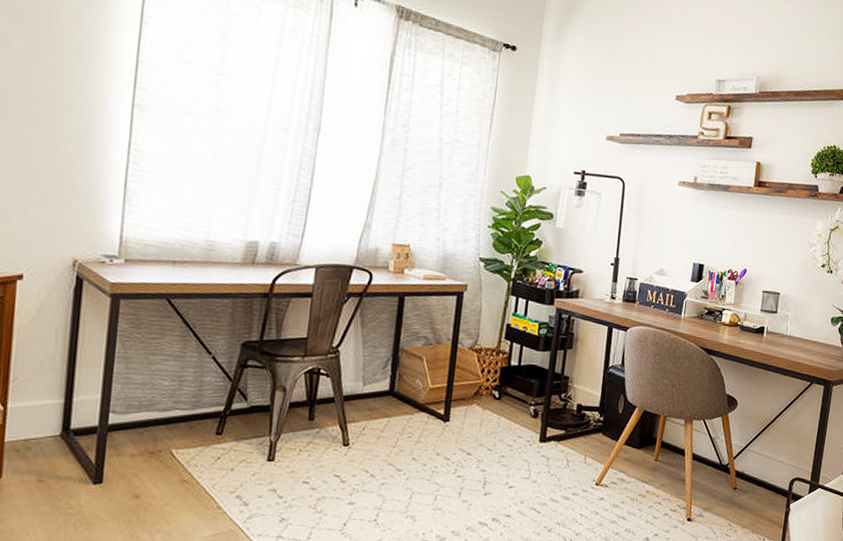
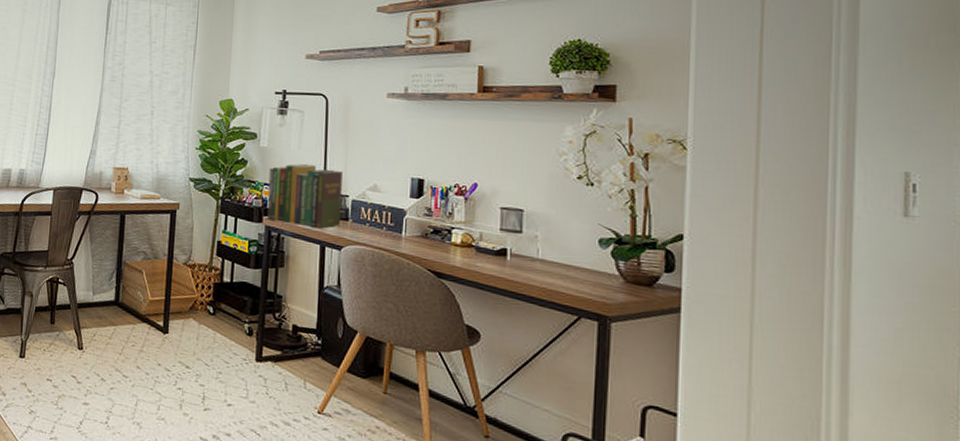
books: none [558,246,634,311] -> present [266,163,343,229]

